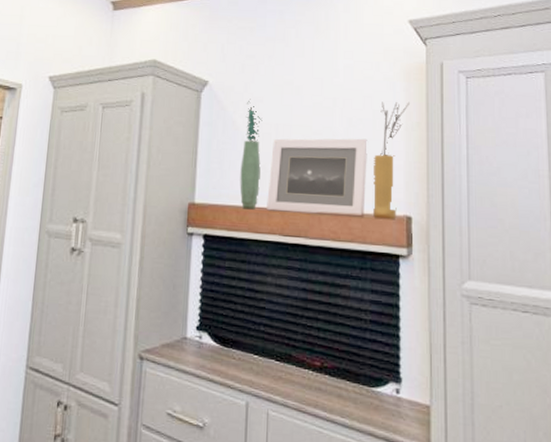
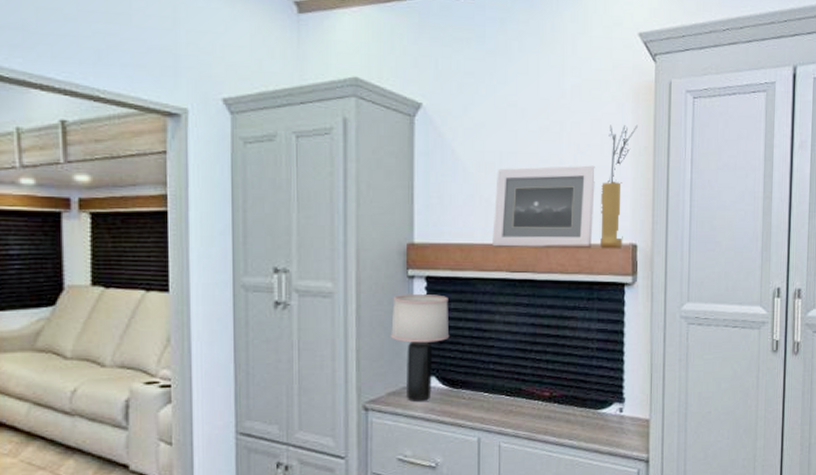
table lamp: none [168,249,224,358] -> present [390,293,450,403]
vase: present [239,99,263,210] -> none [463,123,485,247]

